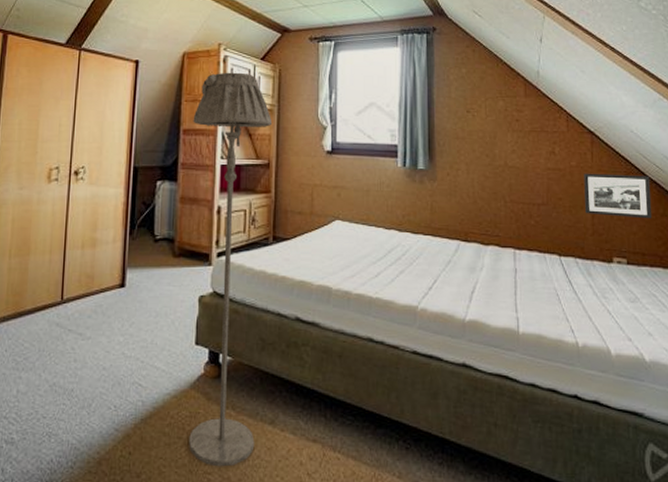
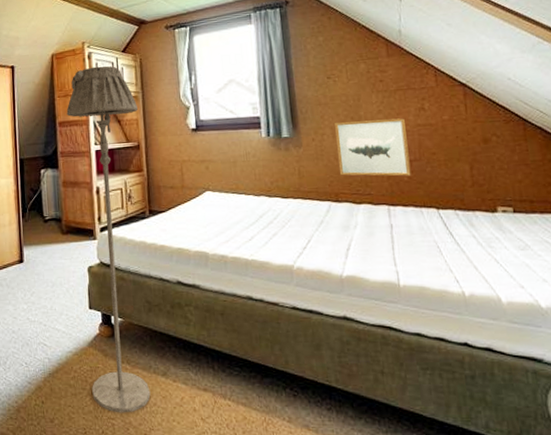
wall art: none [470,159,538,220] -> present [335,118,411,176]
picture frame: present [584,173,652,219] -> none [458,122,539,166]

